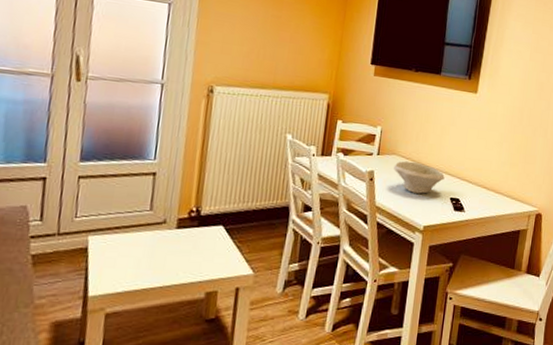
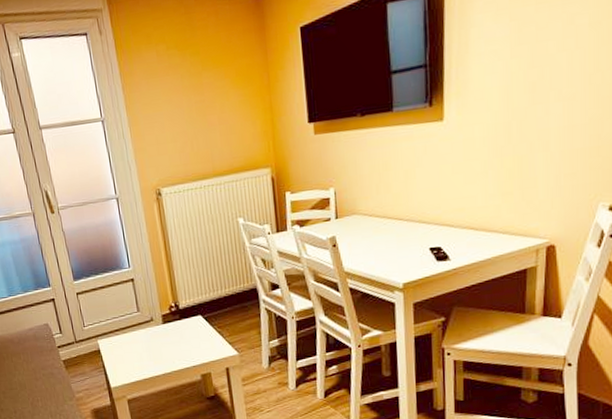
bowl: present [393,161,445,194] -> none [357,217,419,251]

